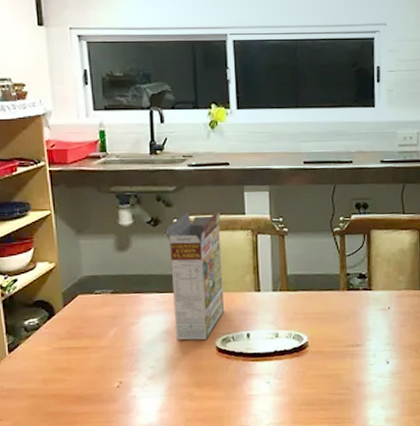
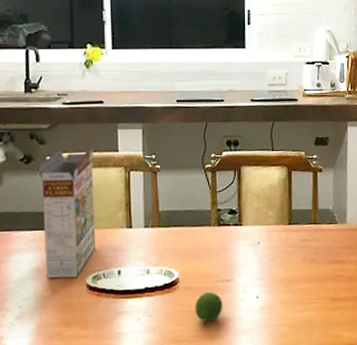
fruit: none [324,357,353,387] -> present [195,292,223,323]

